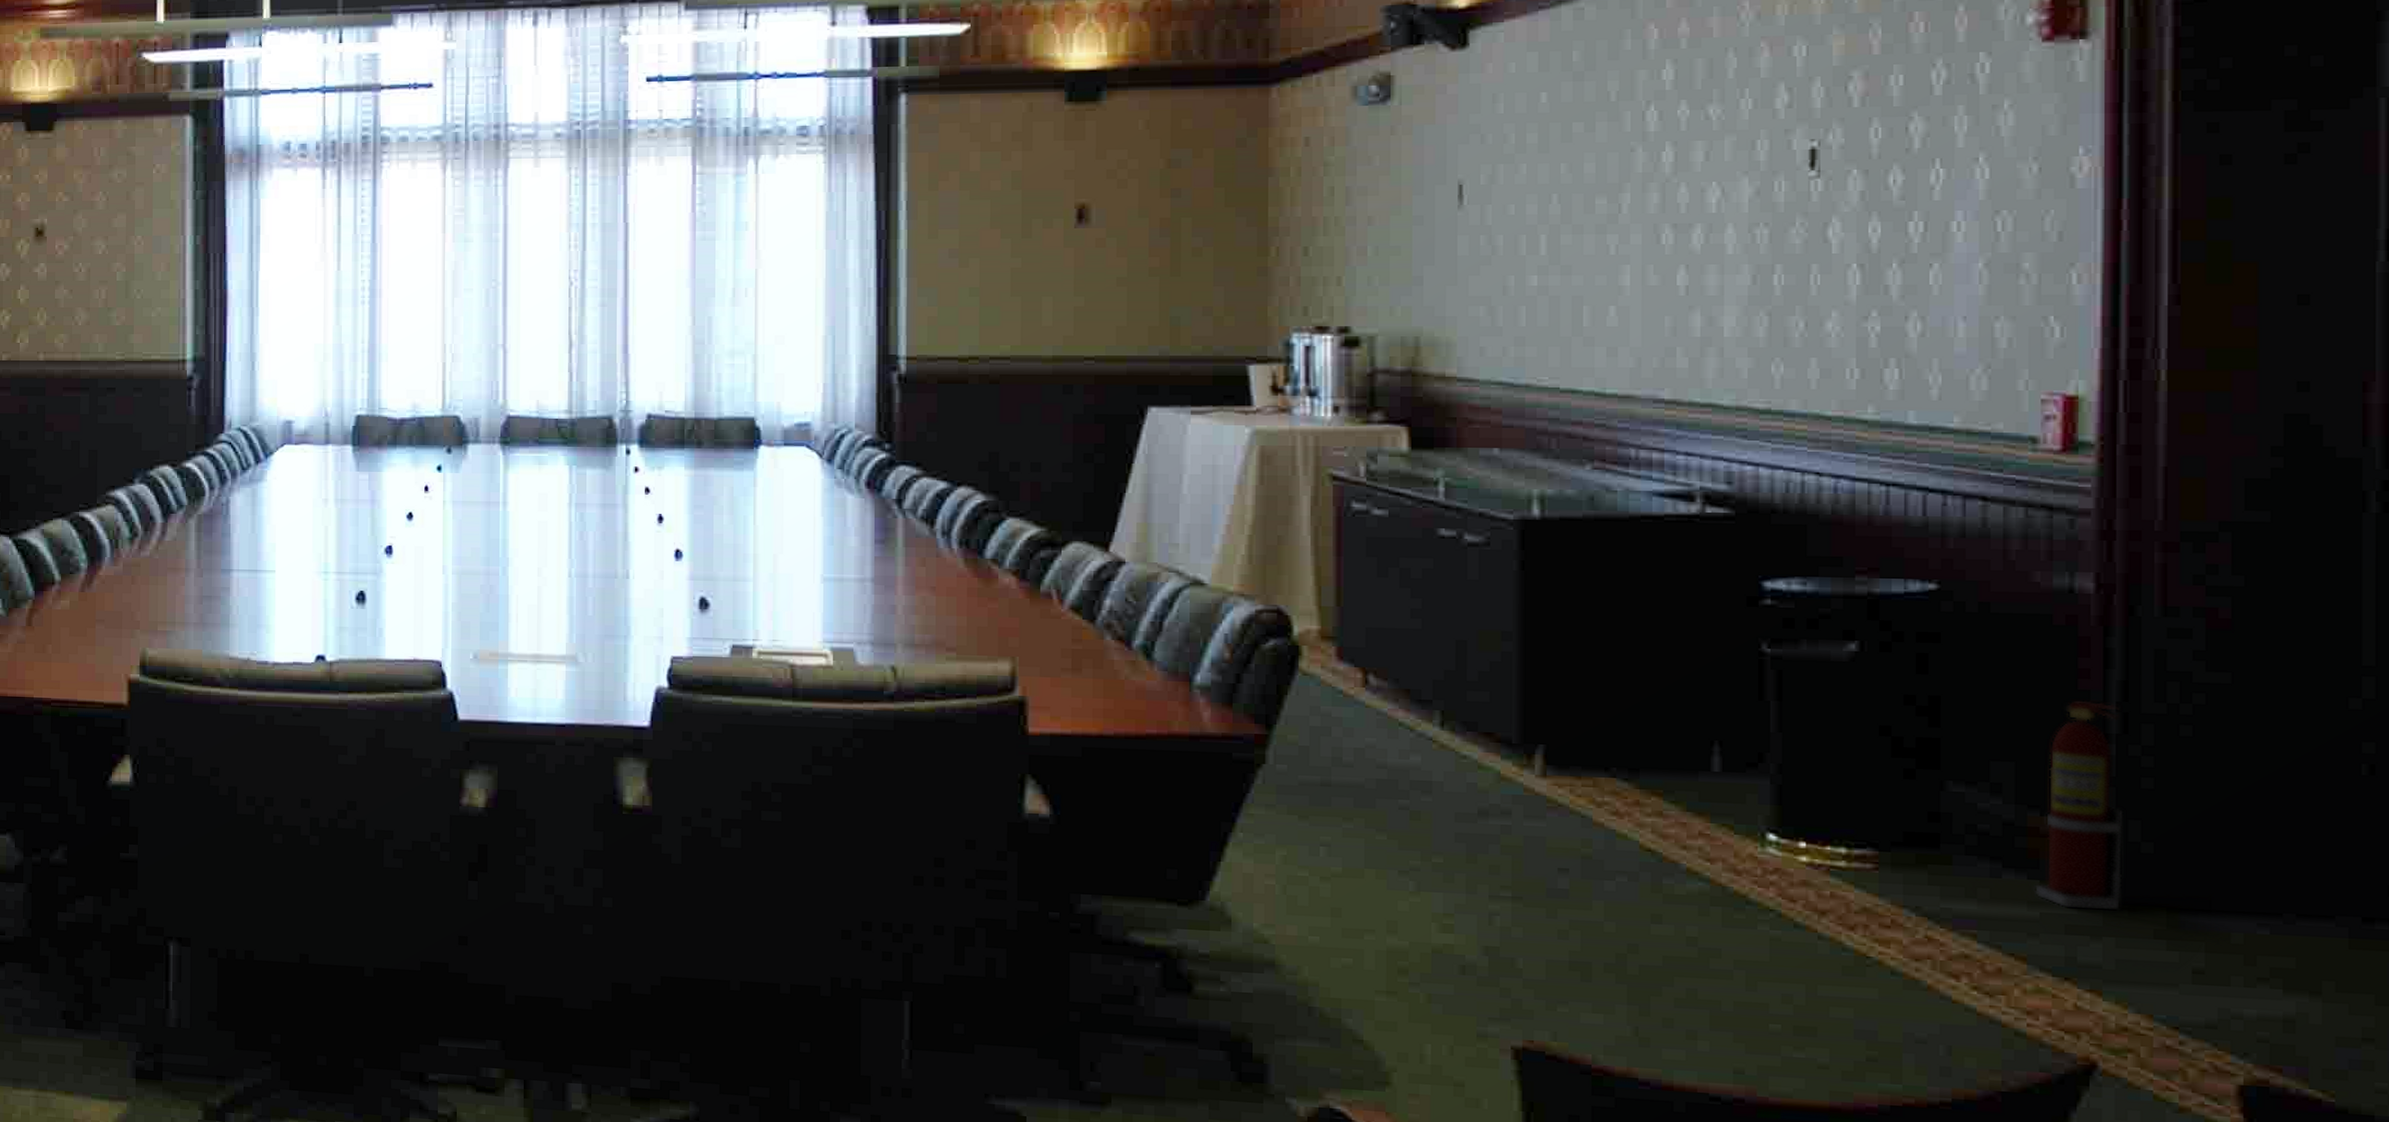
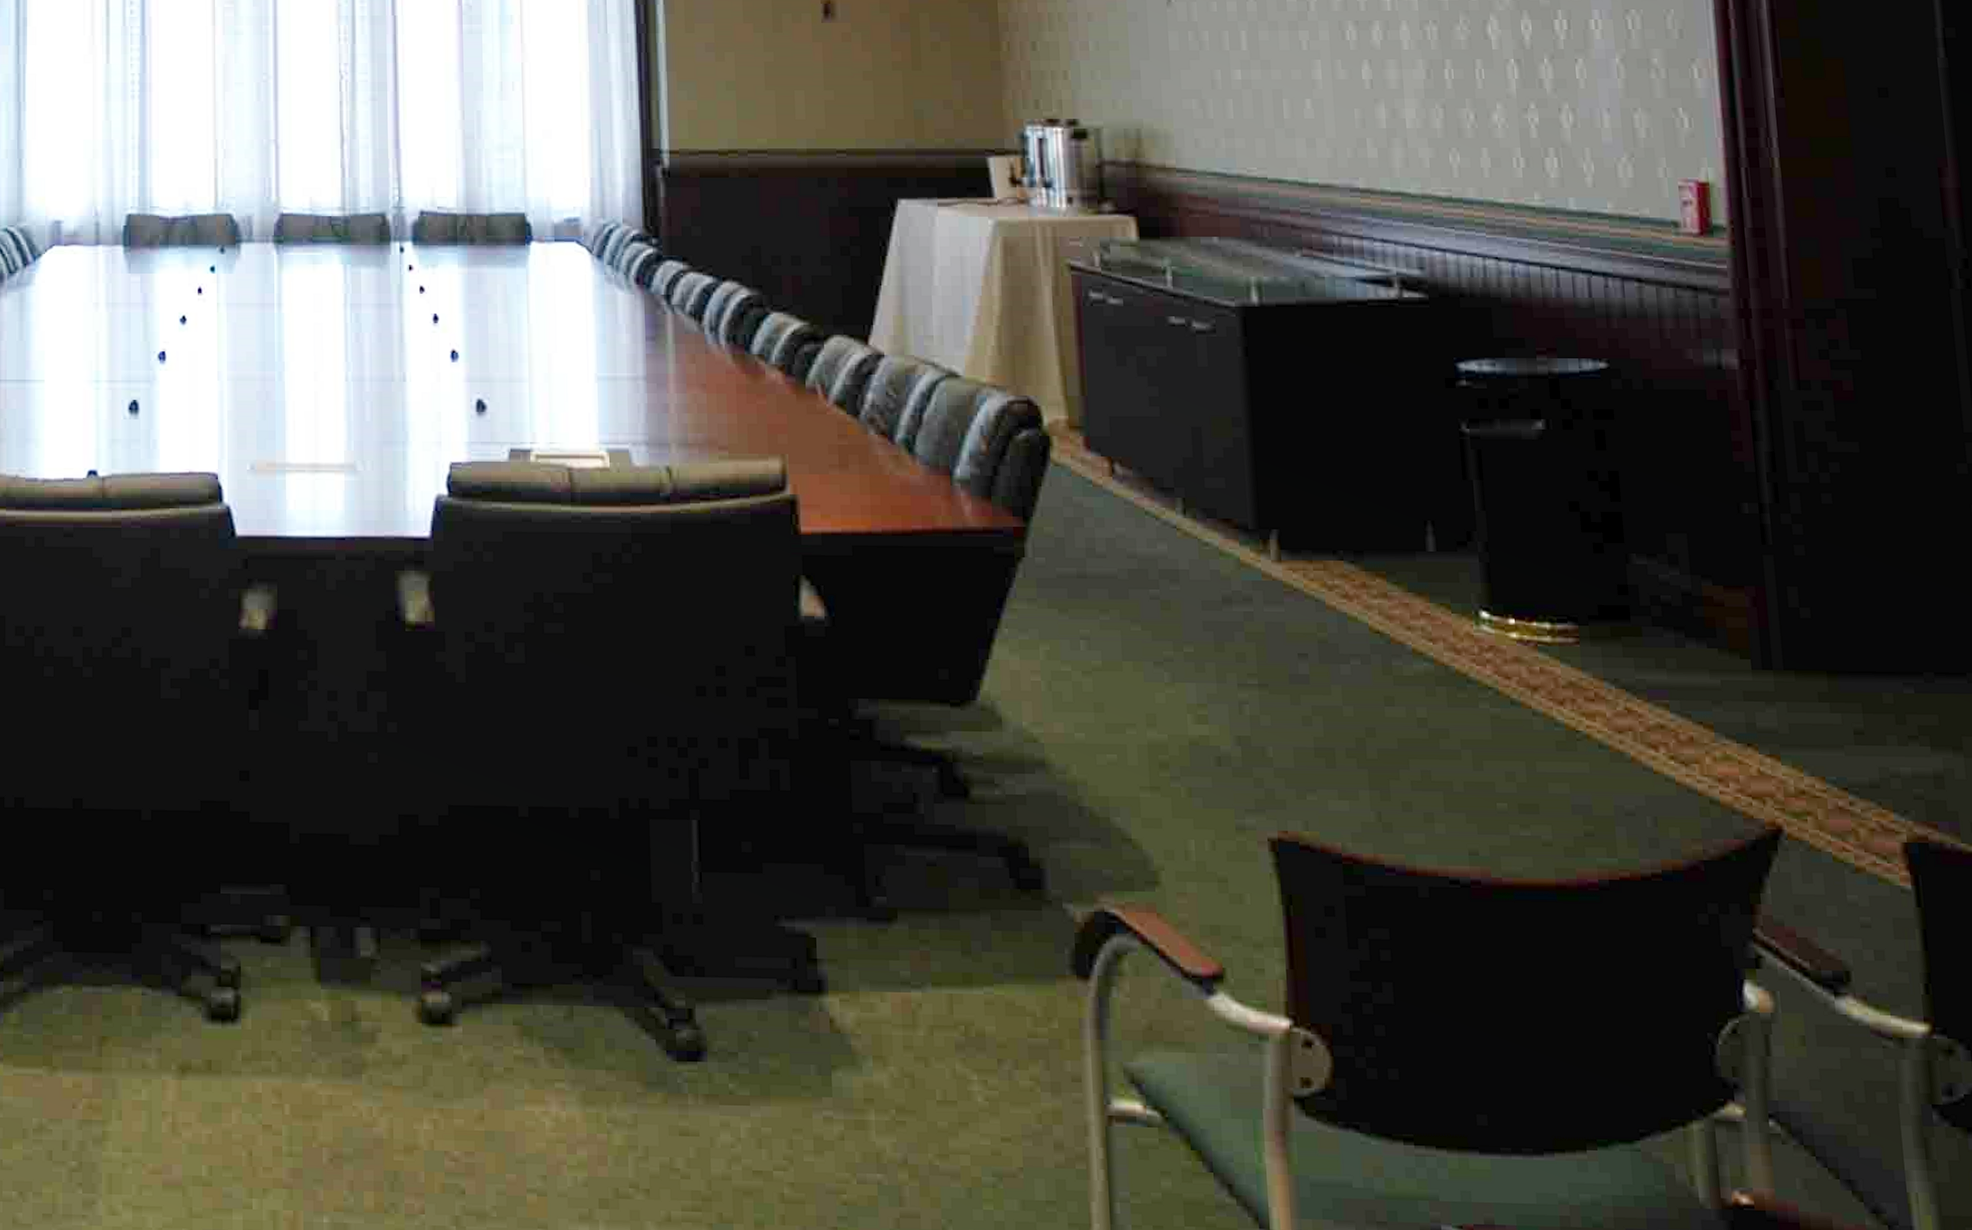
fire extinguisher: present [2035,700,2123,911] -> none [1714,472,1789,676]

